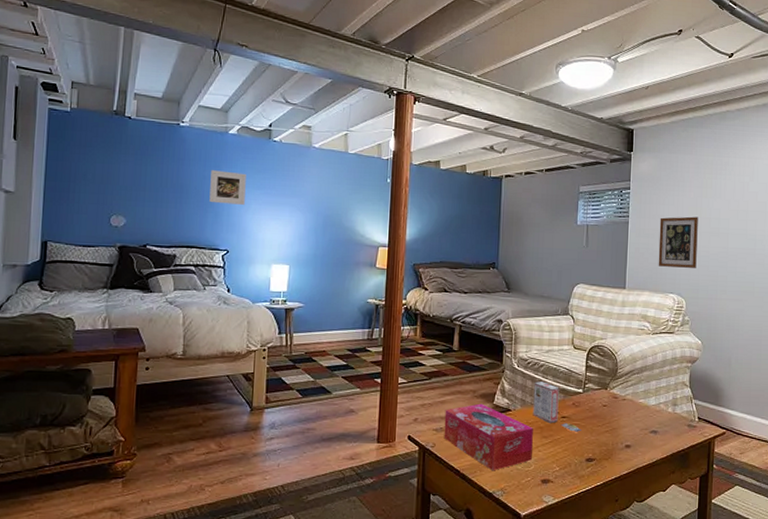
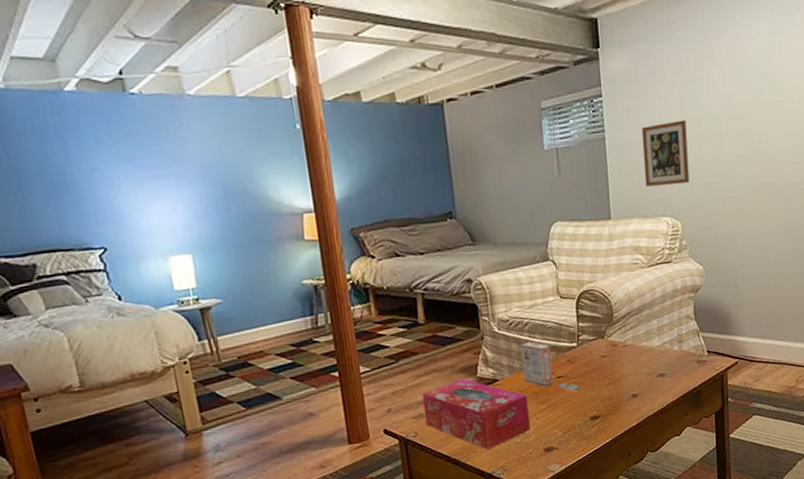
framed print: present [209,170,246,205] -> none [53,143,112,189]

